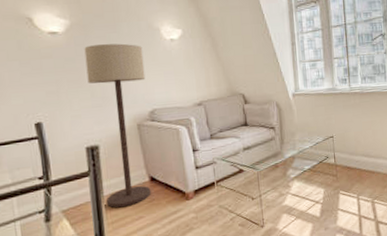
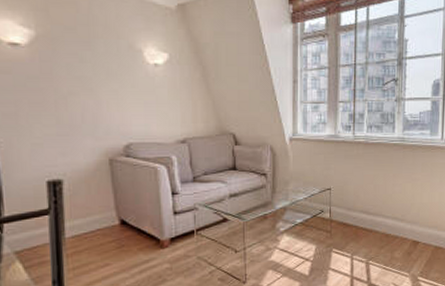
floor lamp: present [84,43,151,208] -> none [51,63,122,252]

